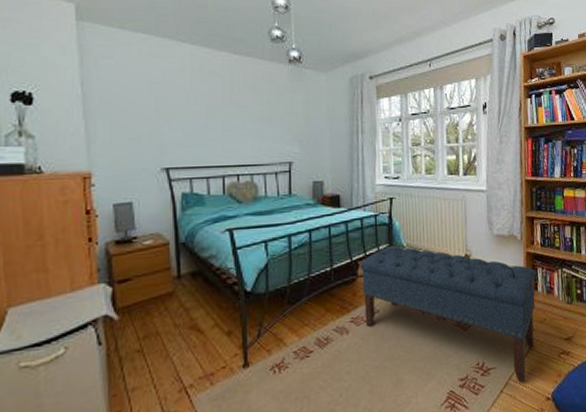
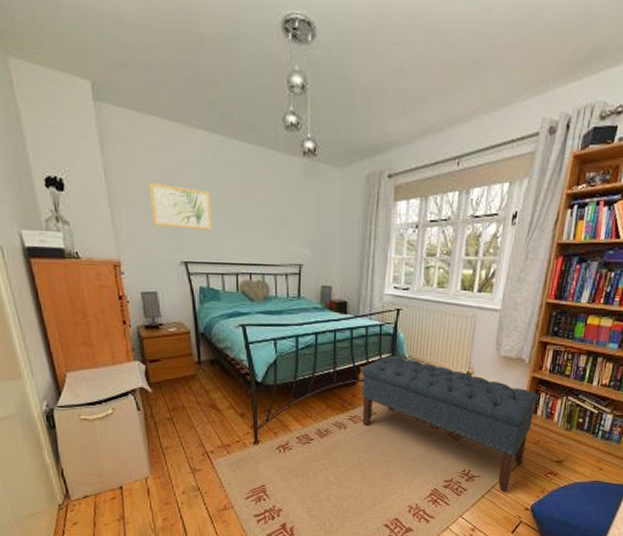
wall art: none [129,92,198,136] -> present [148,182,213,231]

